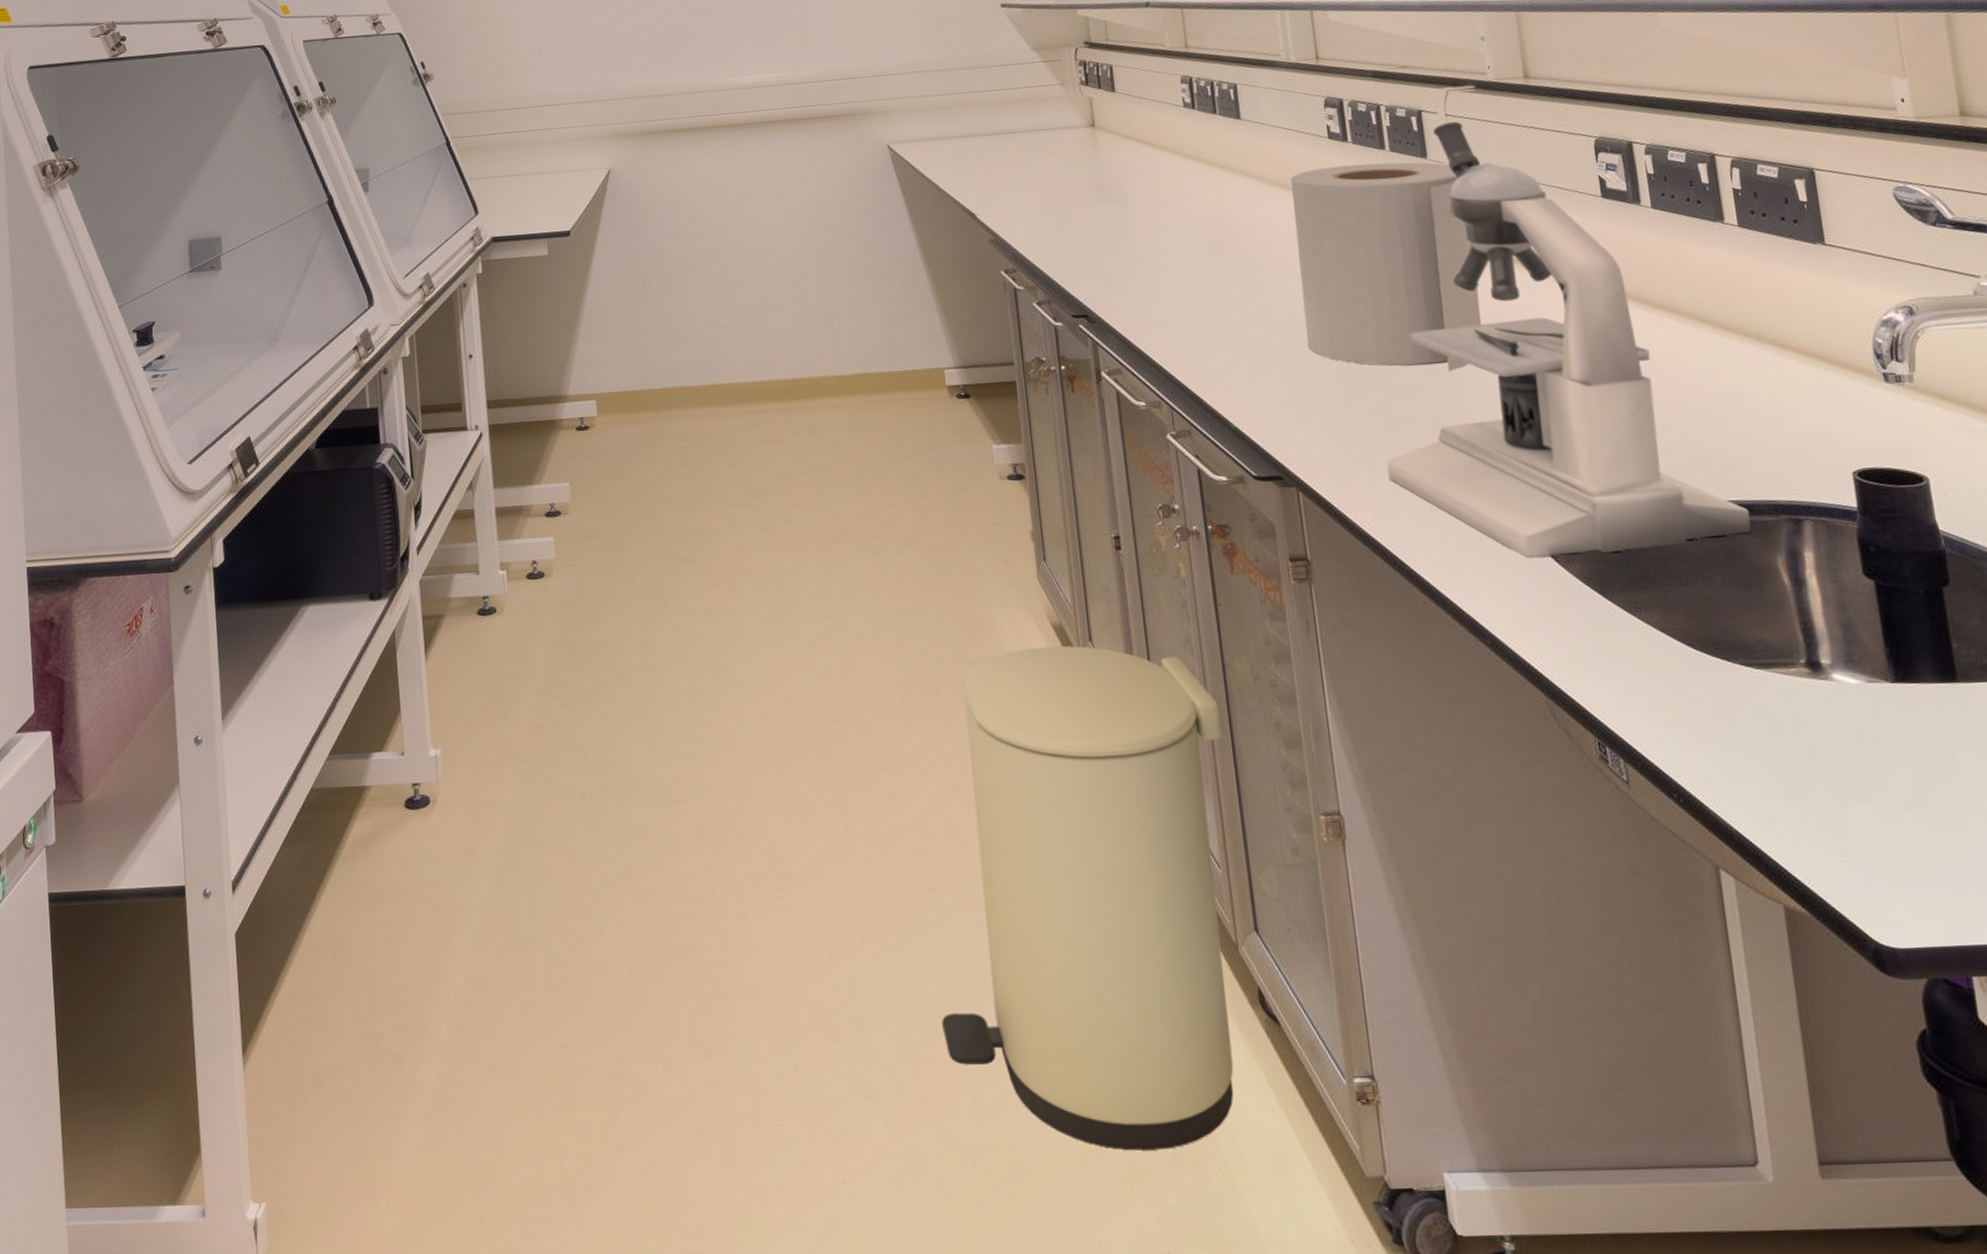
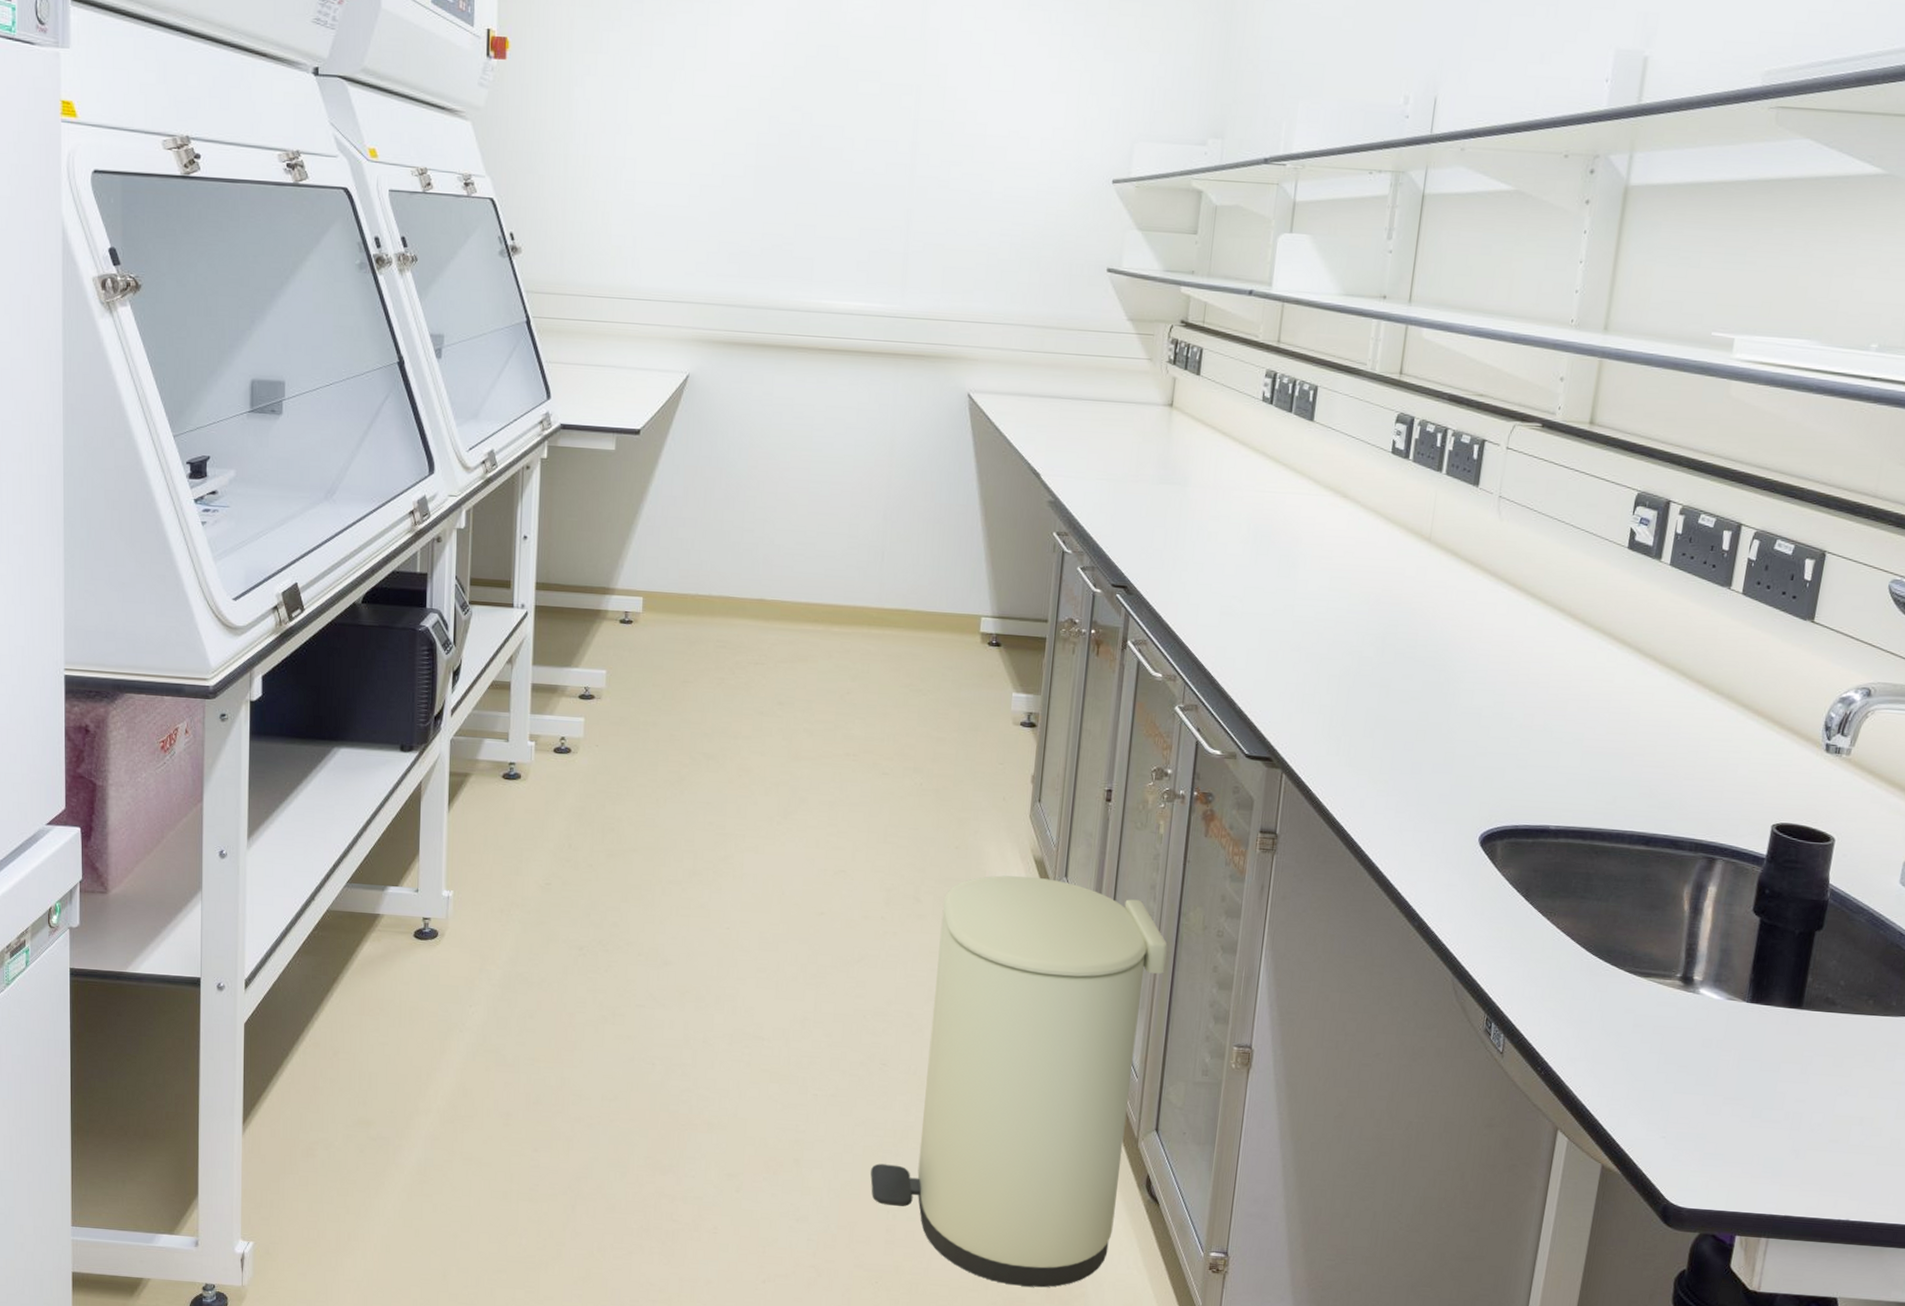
paper towel roll: present [1290,162,1482,371] -> none [1323,480,1502,687]
microscope: present [1386,121,1752,559] -> none [1366,455,1673,866]

